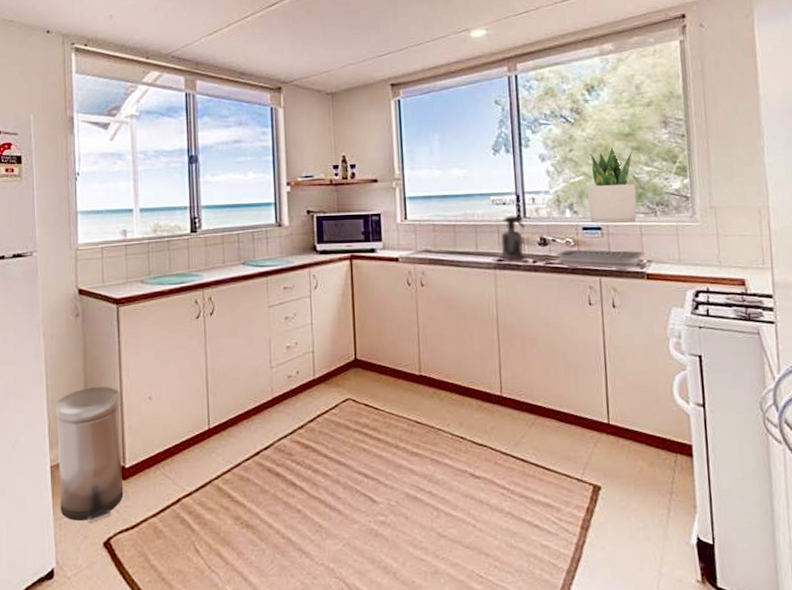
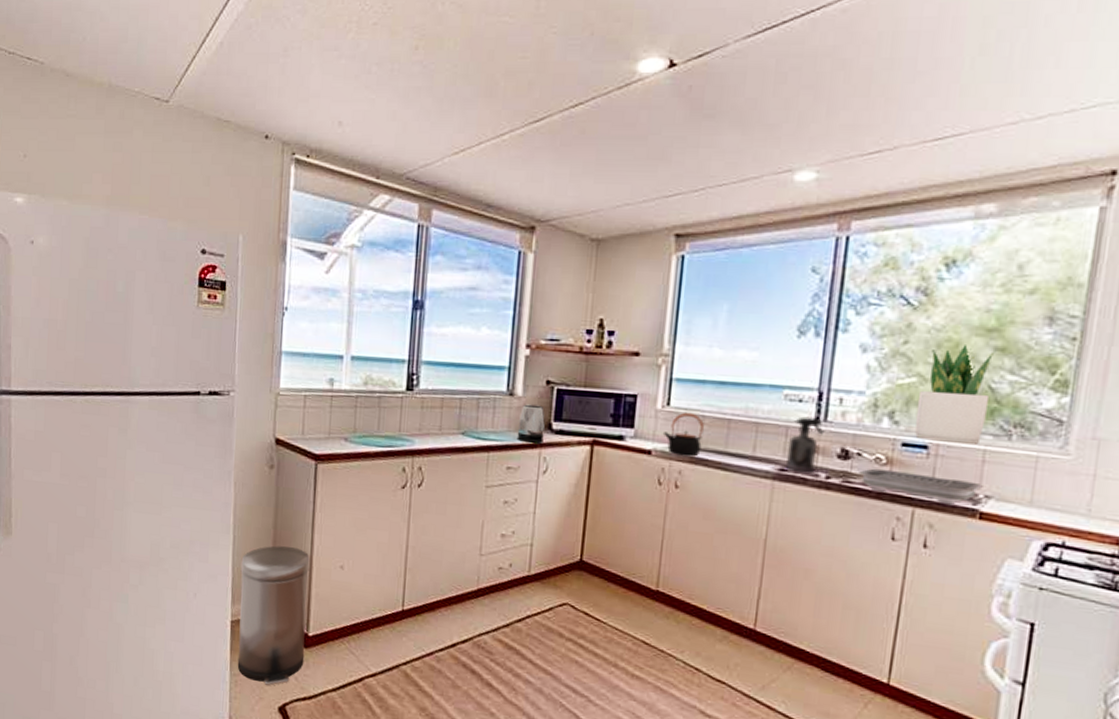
kettle: none [288,230,311,264] -> present [516,403,545,443]
teapot: none [405,223,437,259] -> present [662,412,704,457]

